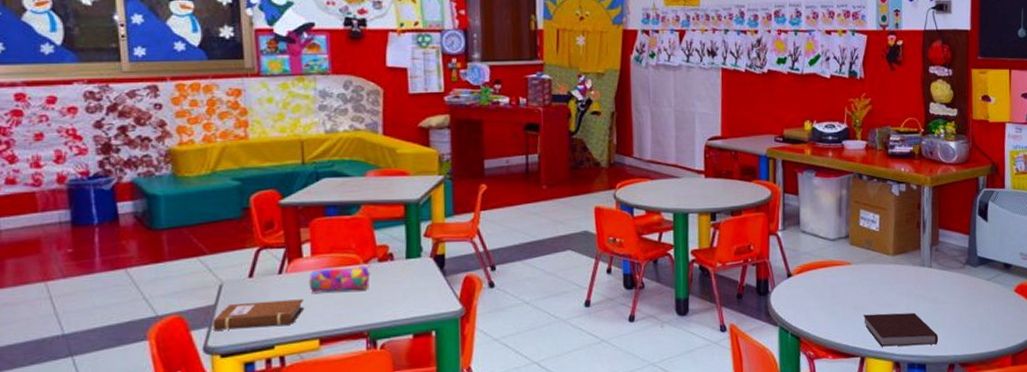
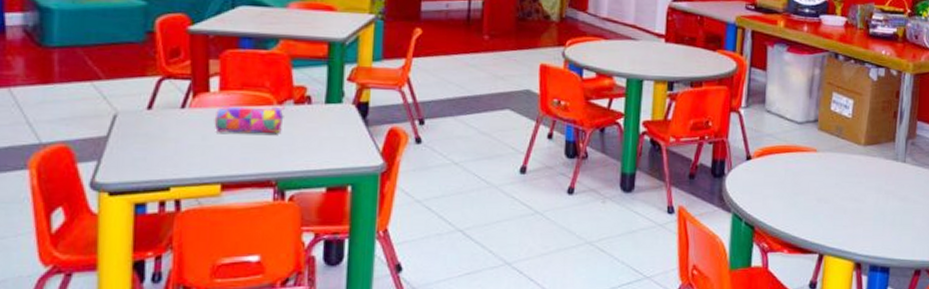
notebook: present [211,299,305,330] -> none [100,136,208,166]
notebook: present [863,312,938,347] -> none [826,208,905,247]

